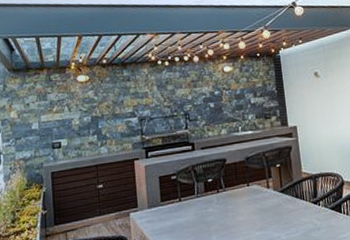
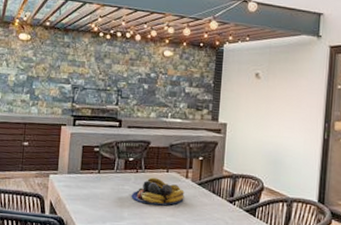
fruit bowl: none [216,194,270,224] -> present [131,177,185,206]

